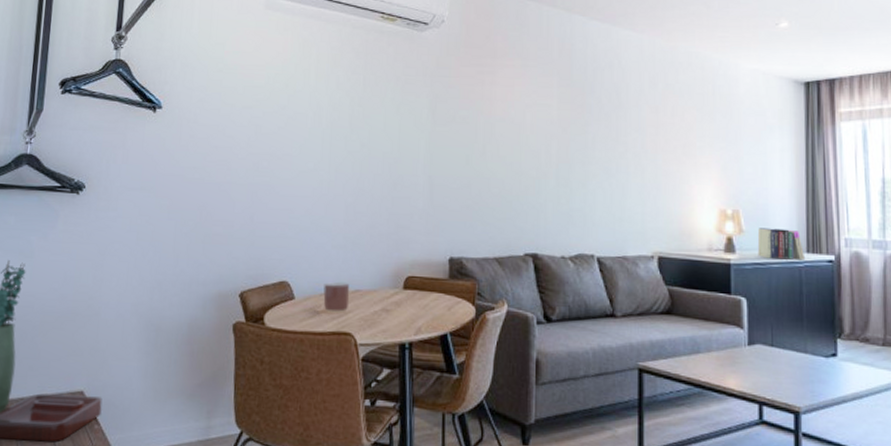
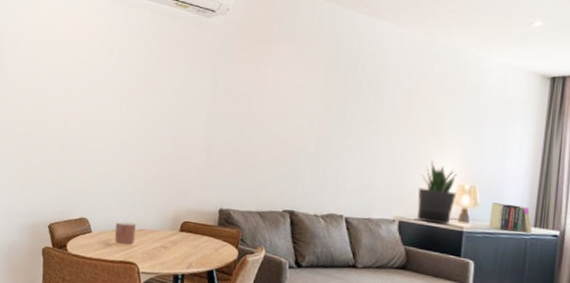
planter: none [675,183,718,258] -> present [417,160,458,225]

